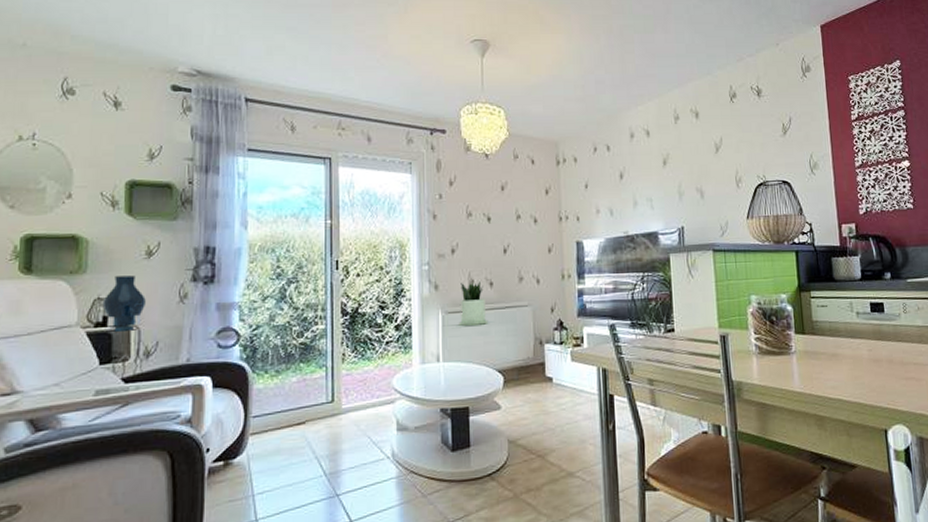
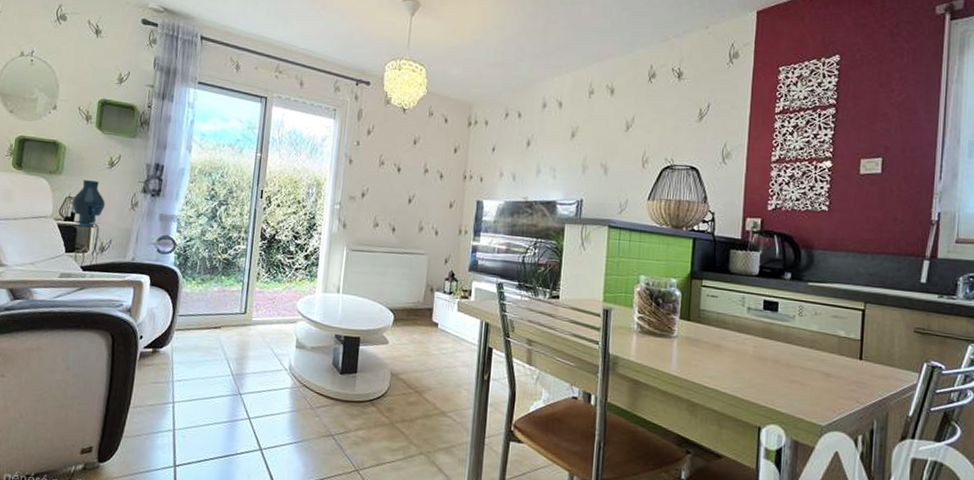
planter: present [458,281,489,327] -> none [360,225,387,266]

